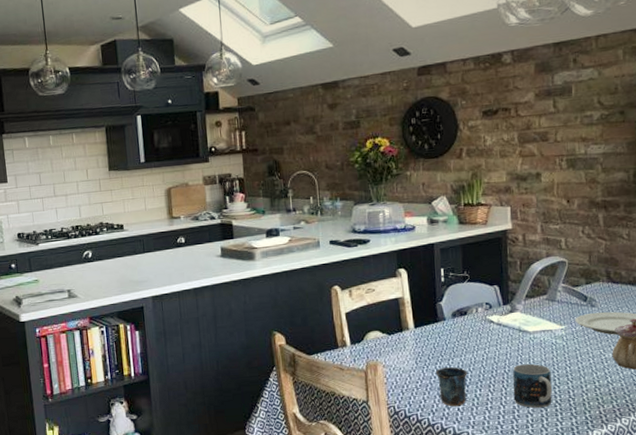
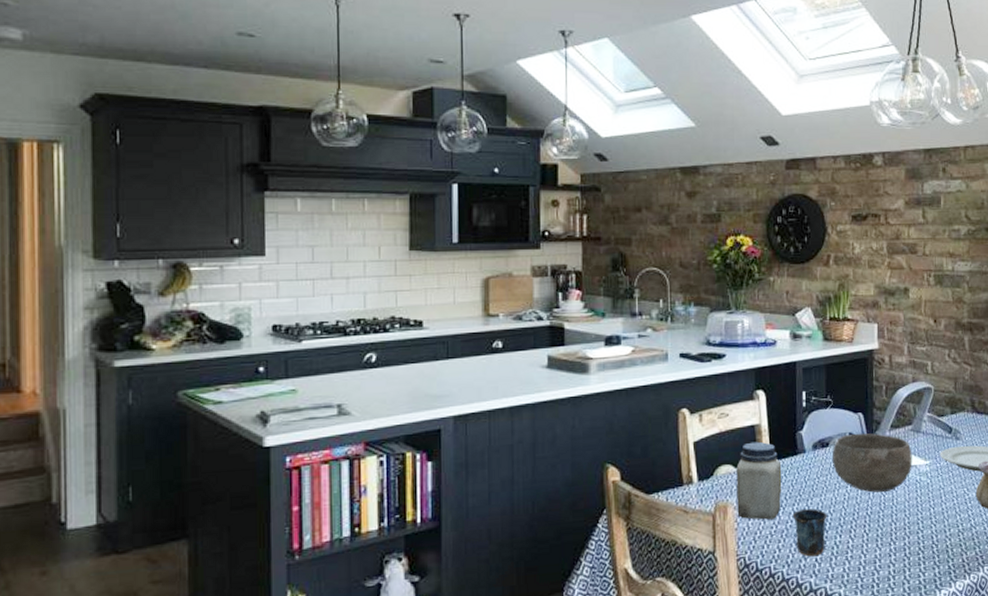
jar: none [383,311,425,376] -> present [736,441,782,520]
bowl: none [470,302,548,354] -> present [831,433,913,493]
mug: present [512,363,552,409] -> none [875,504,915,557]

